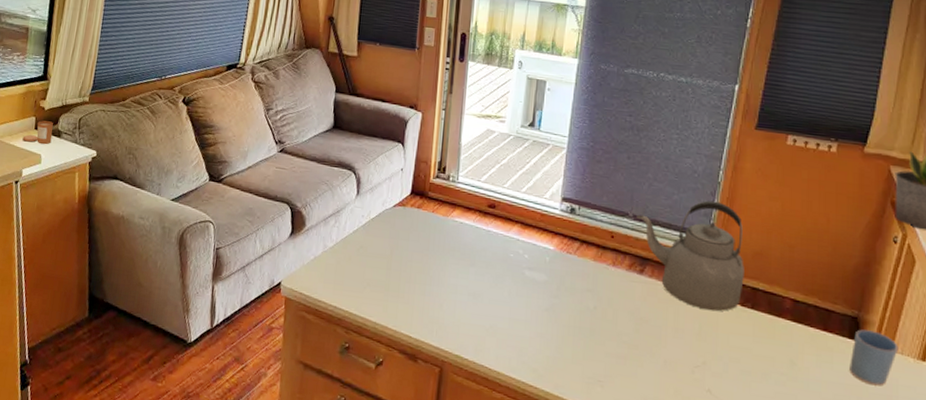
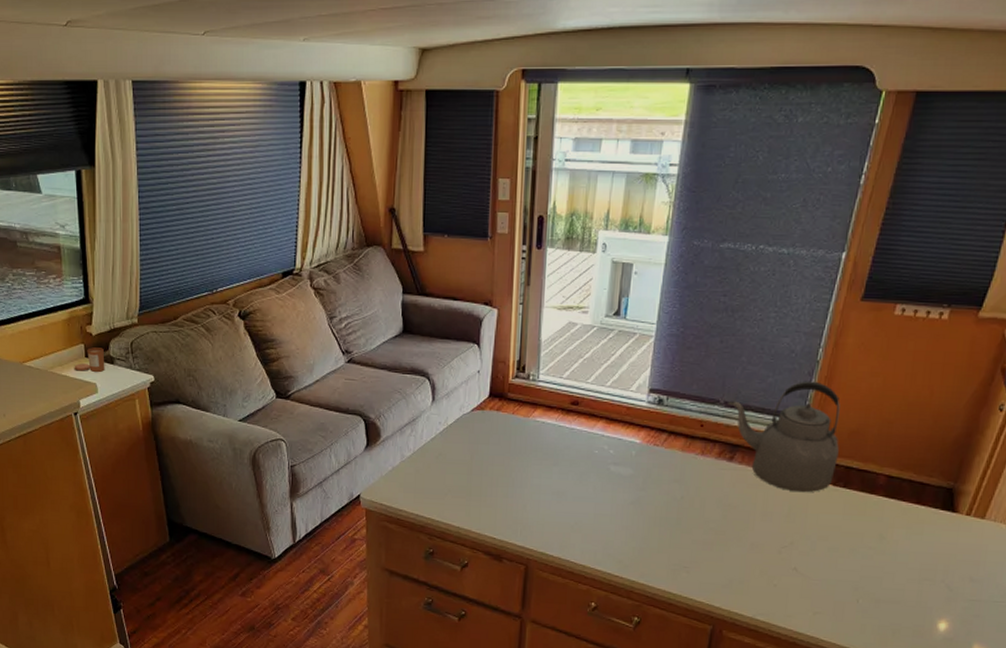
mug: present [850,329,899,386] -> none [939,500,992,553]

